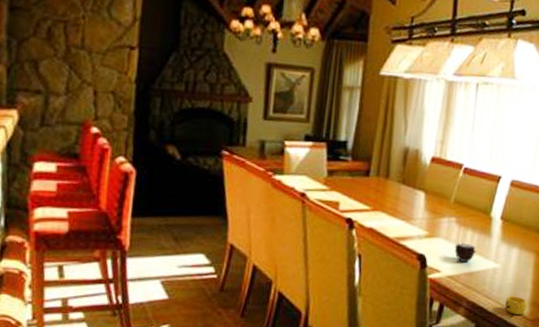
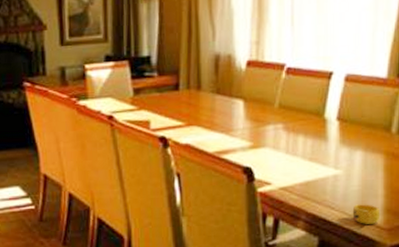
candle: present [454,242,477,263] -> none [284,149,311,172]

